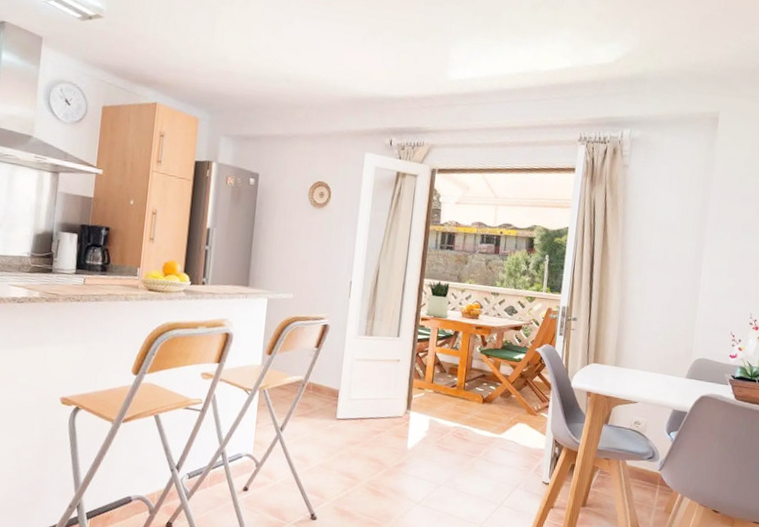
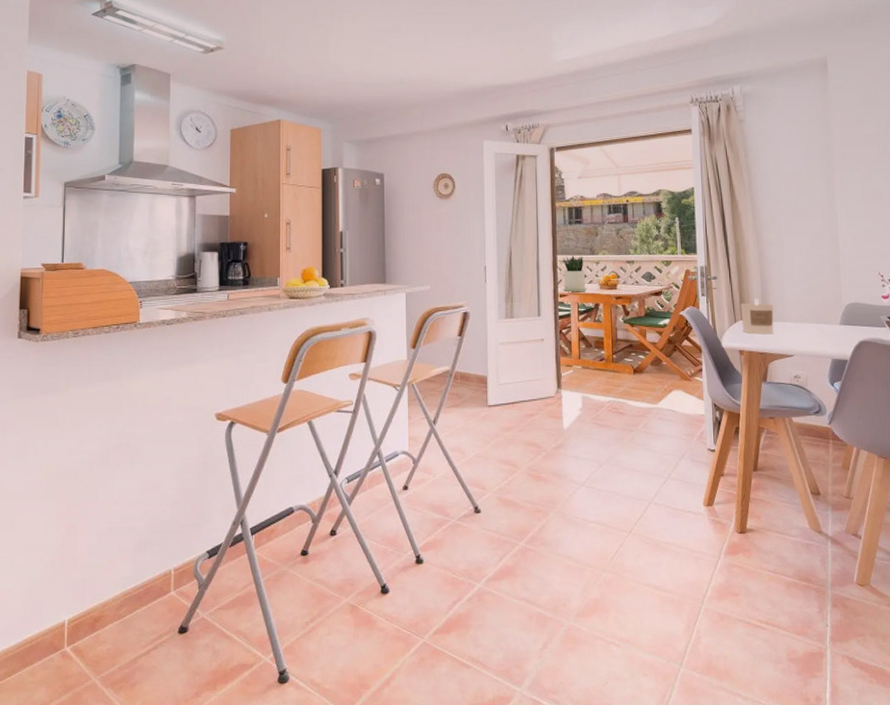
candle: none [593,343,626,380] -> present [741,298,774,335]

